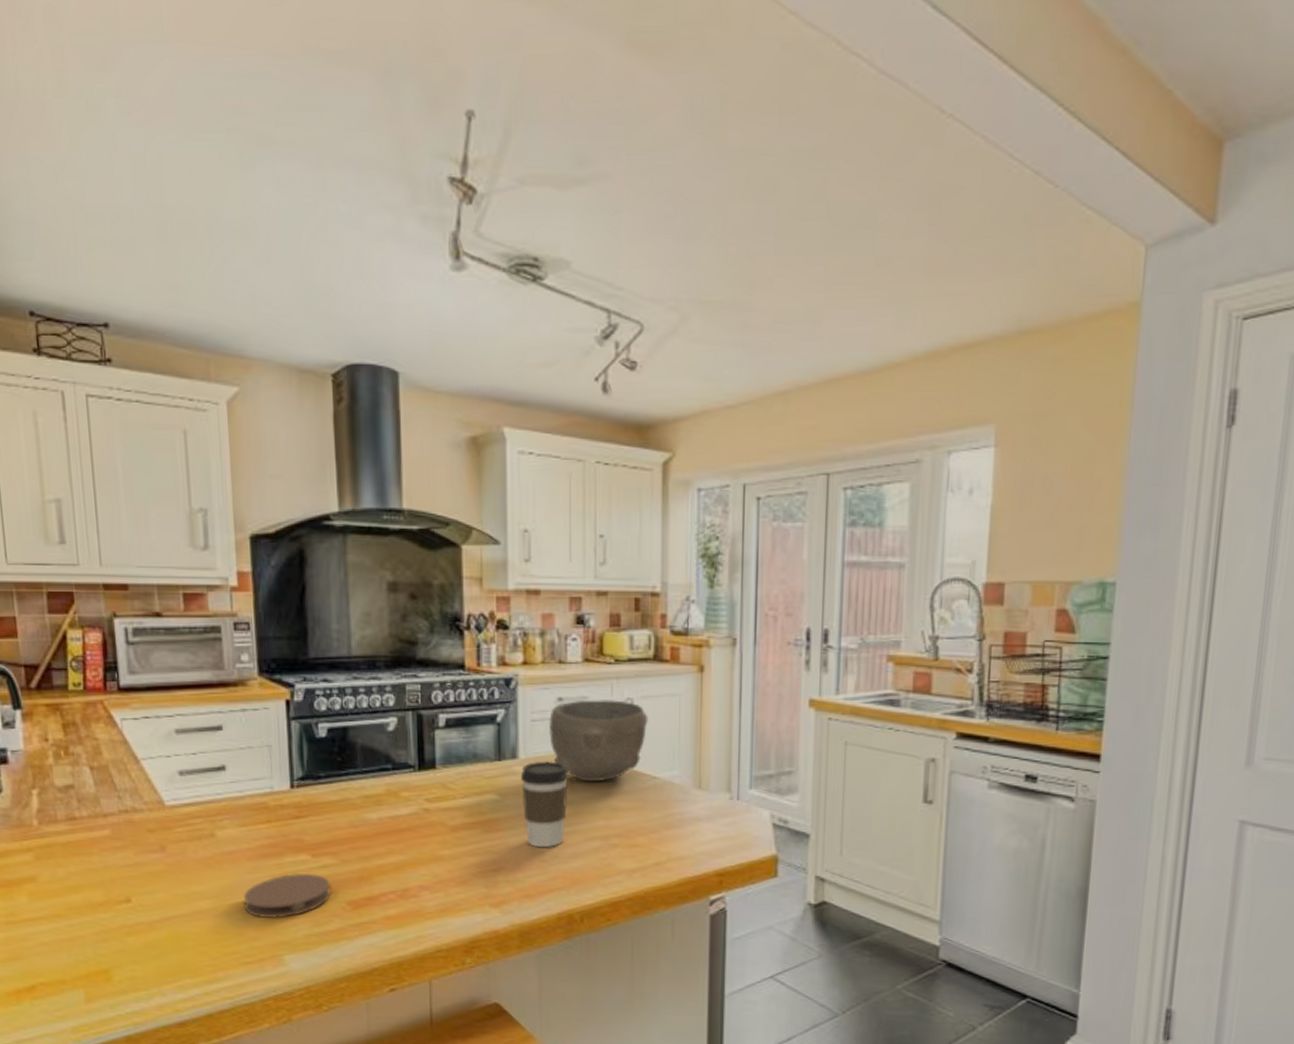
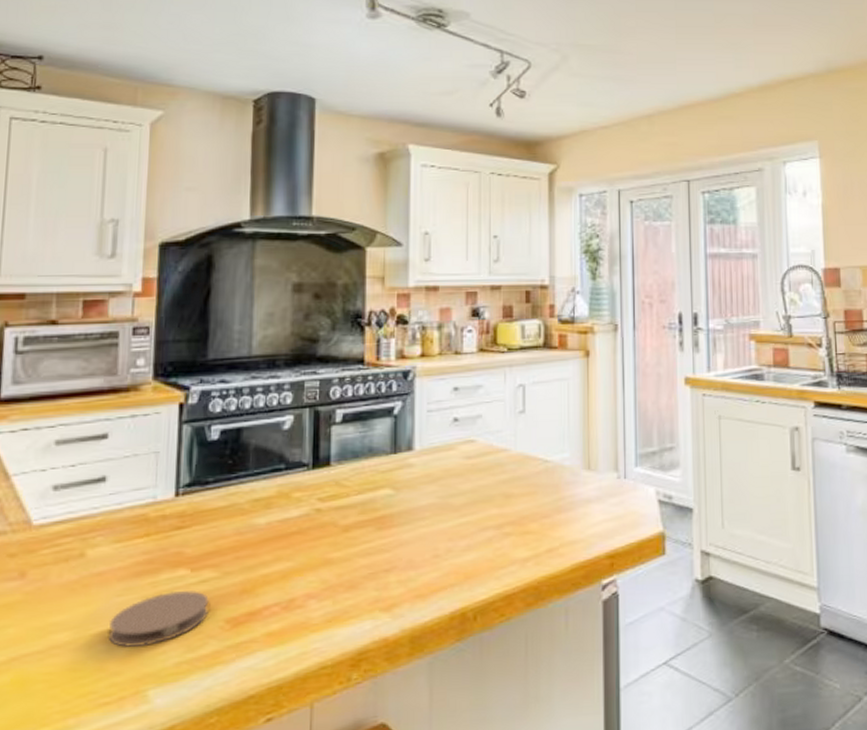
coffee cup: present [520,761,569,848] -> none [415,450,464,543]
bowl: present [549,700,648,782] -> none [445,387,539,470]

